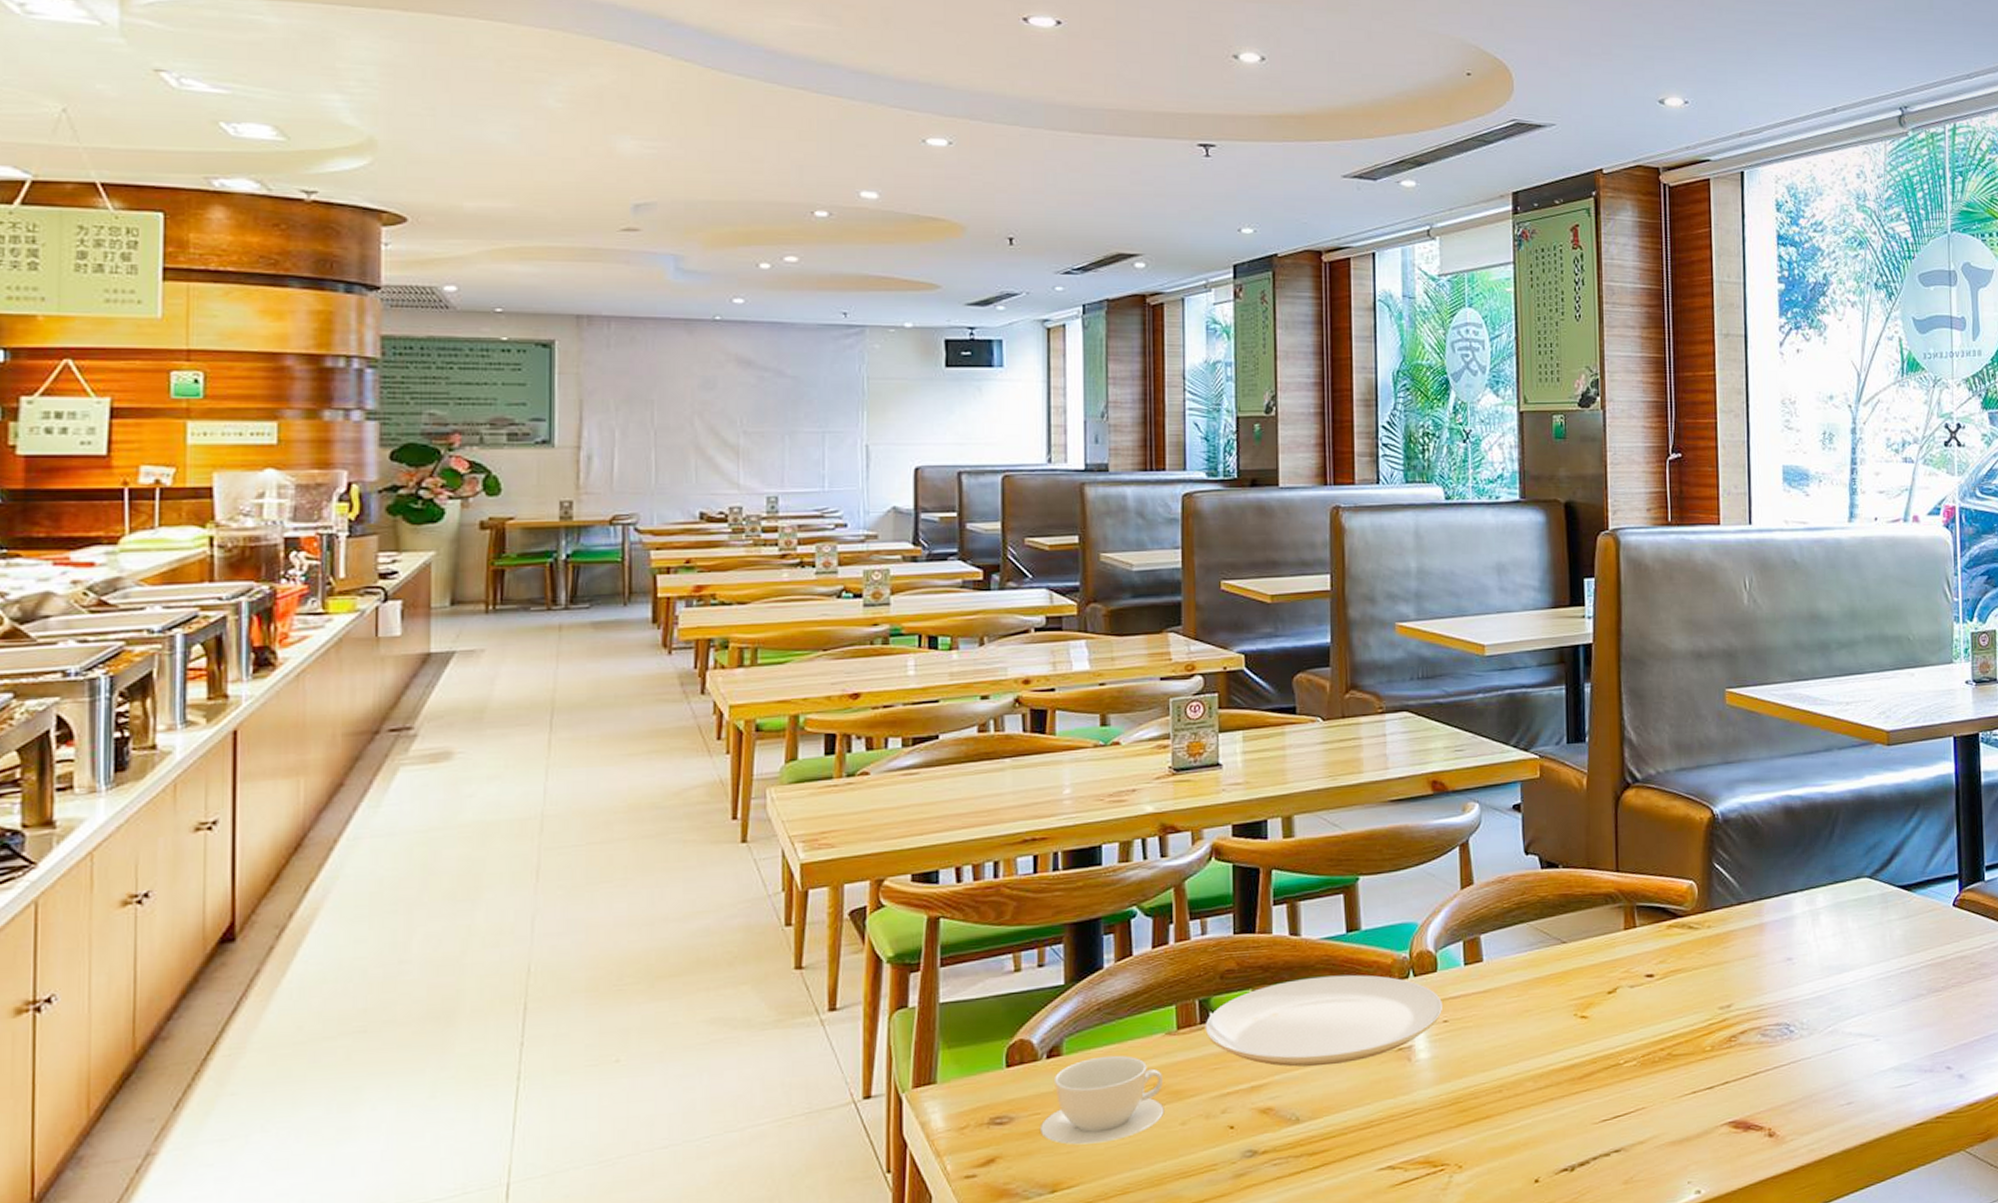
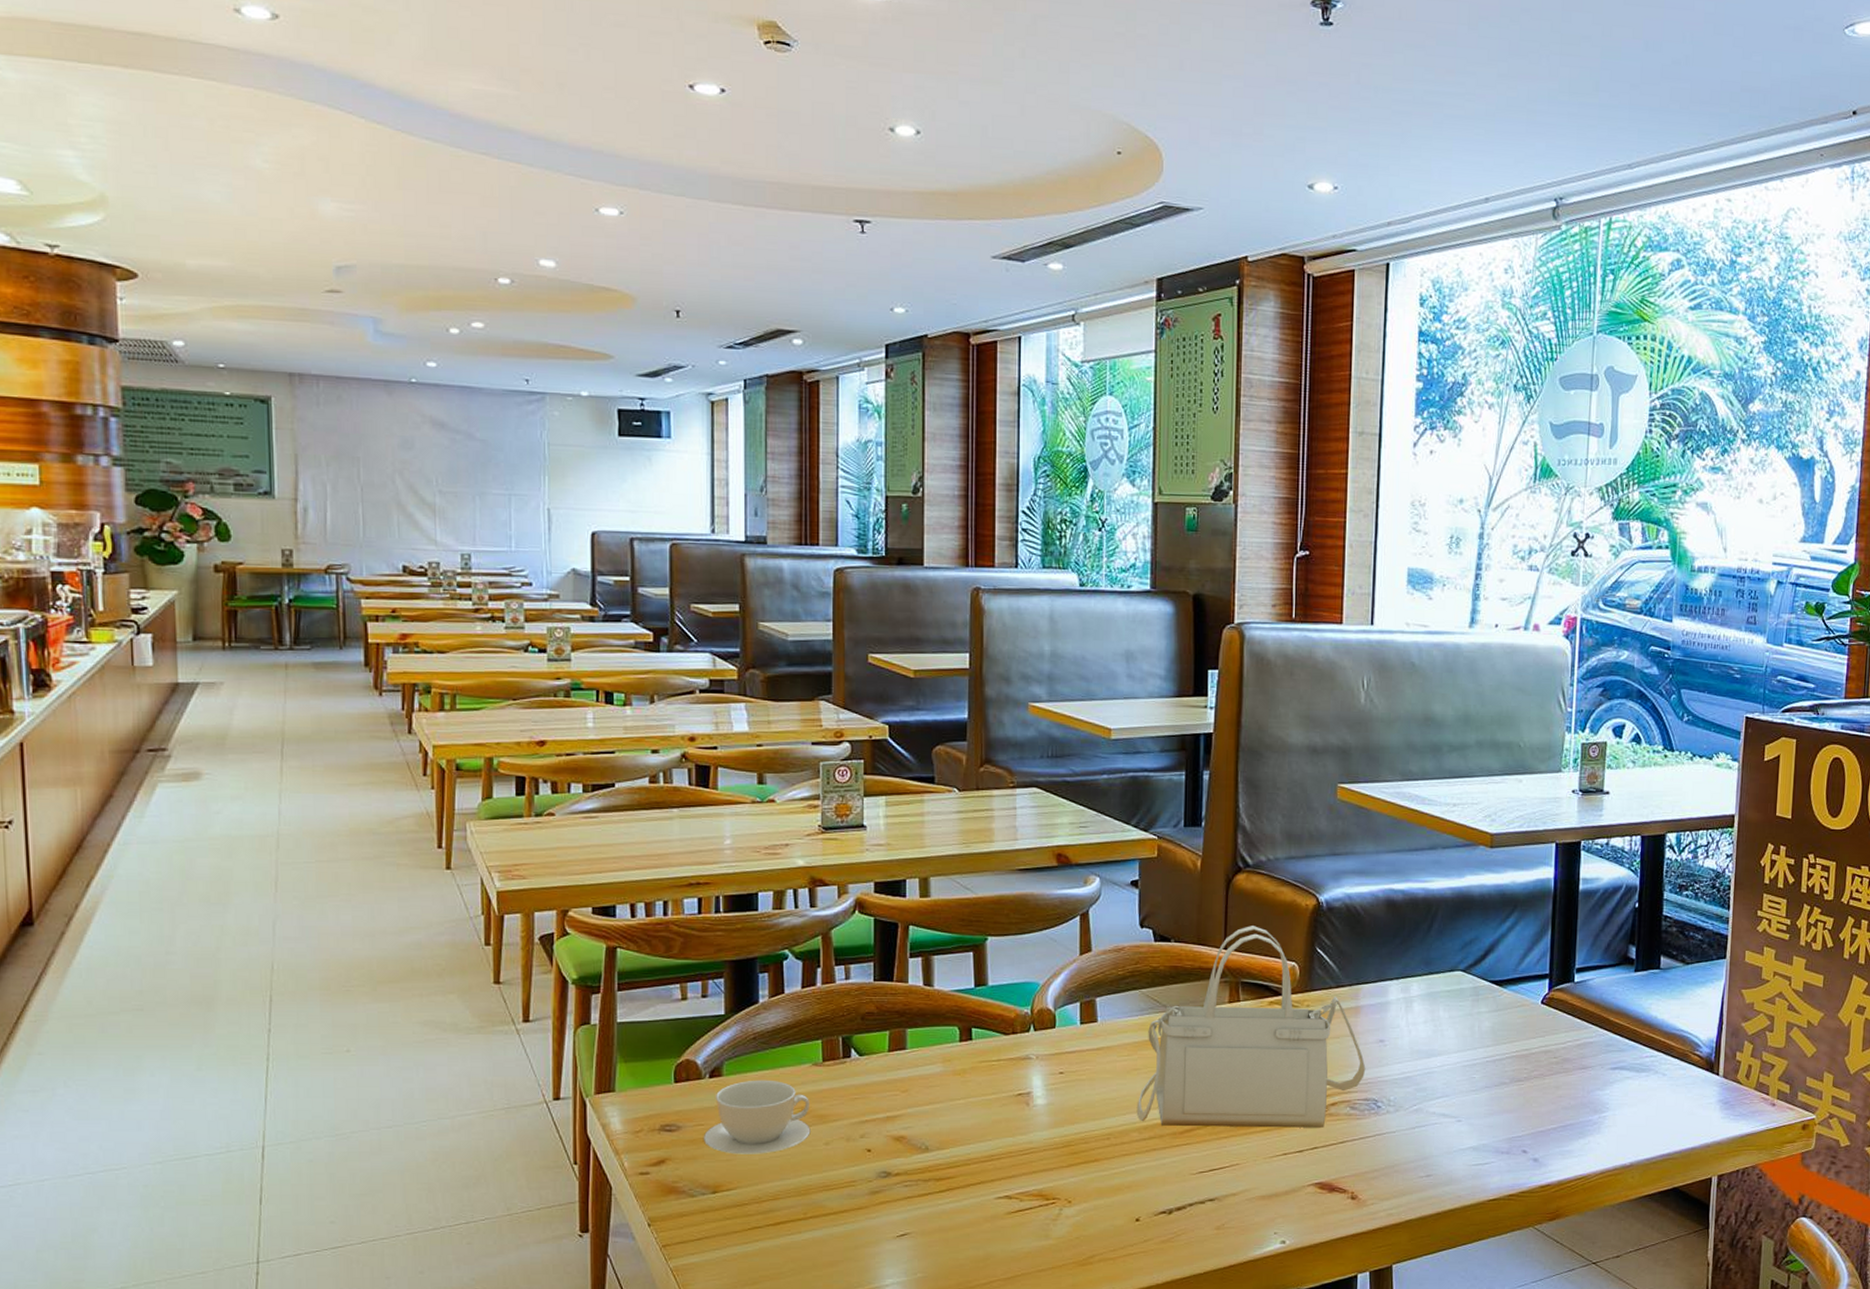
plate: present [1205,974,1442,1067] -> none [847,1024,1059,1104]
handbag: none [1530,844,1775,1072] -> present [1136,926,1366,1128]

